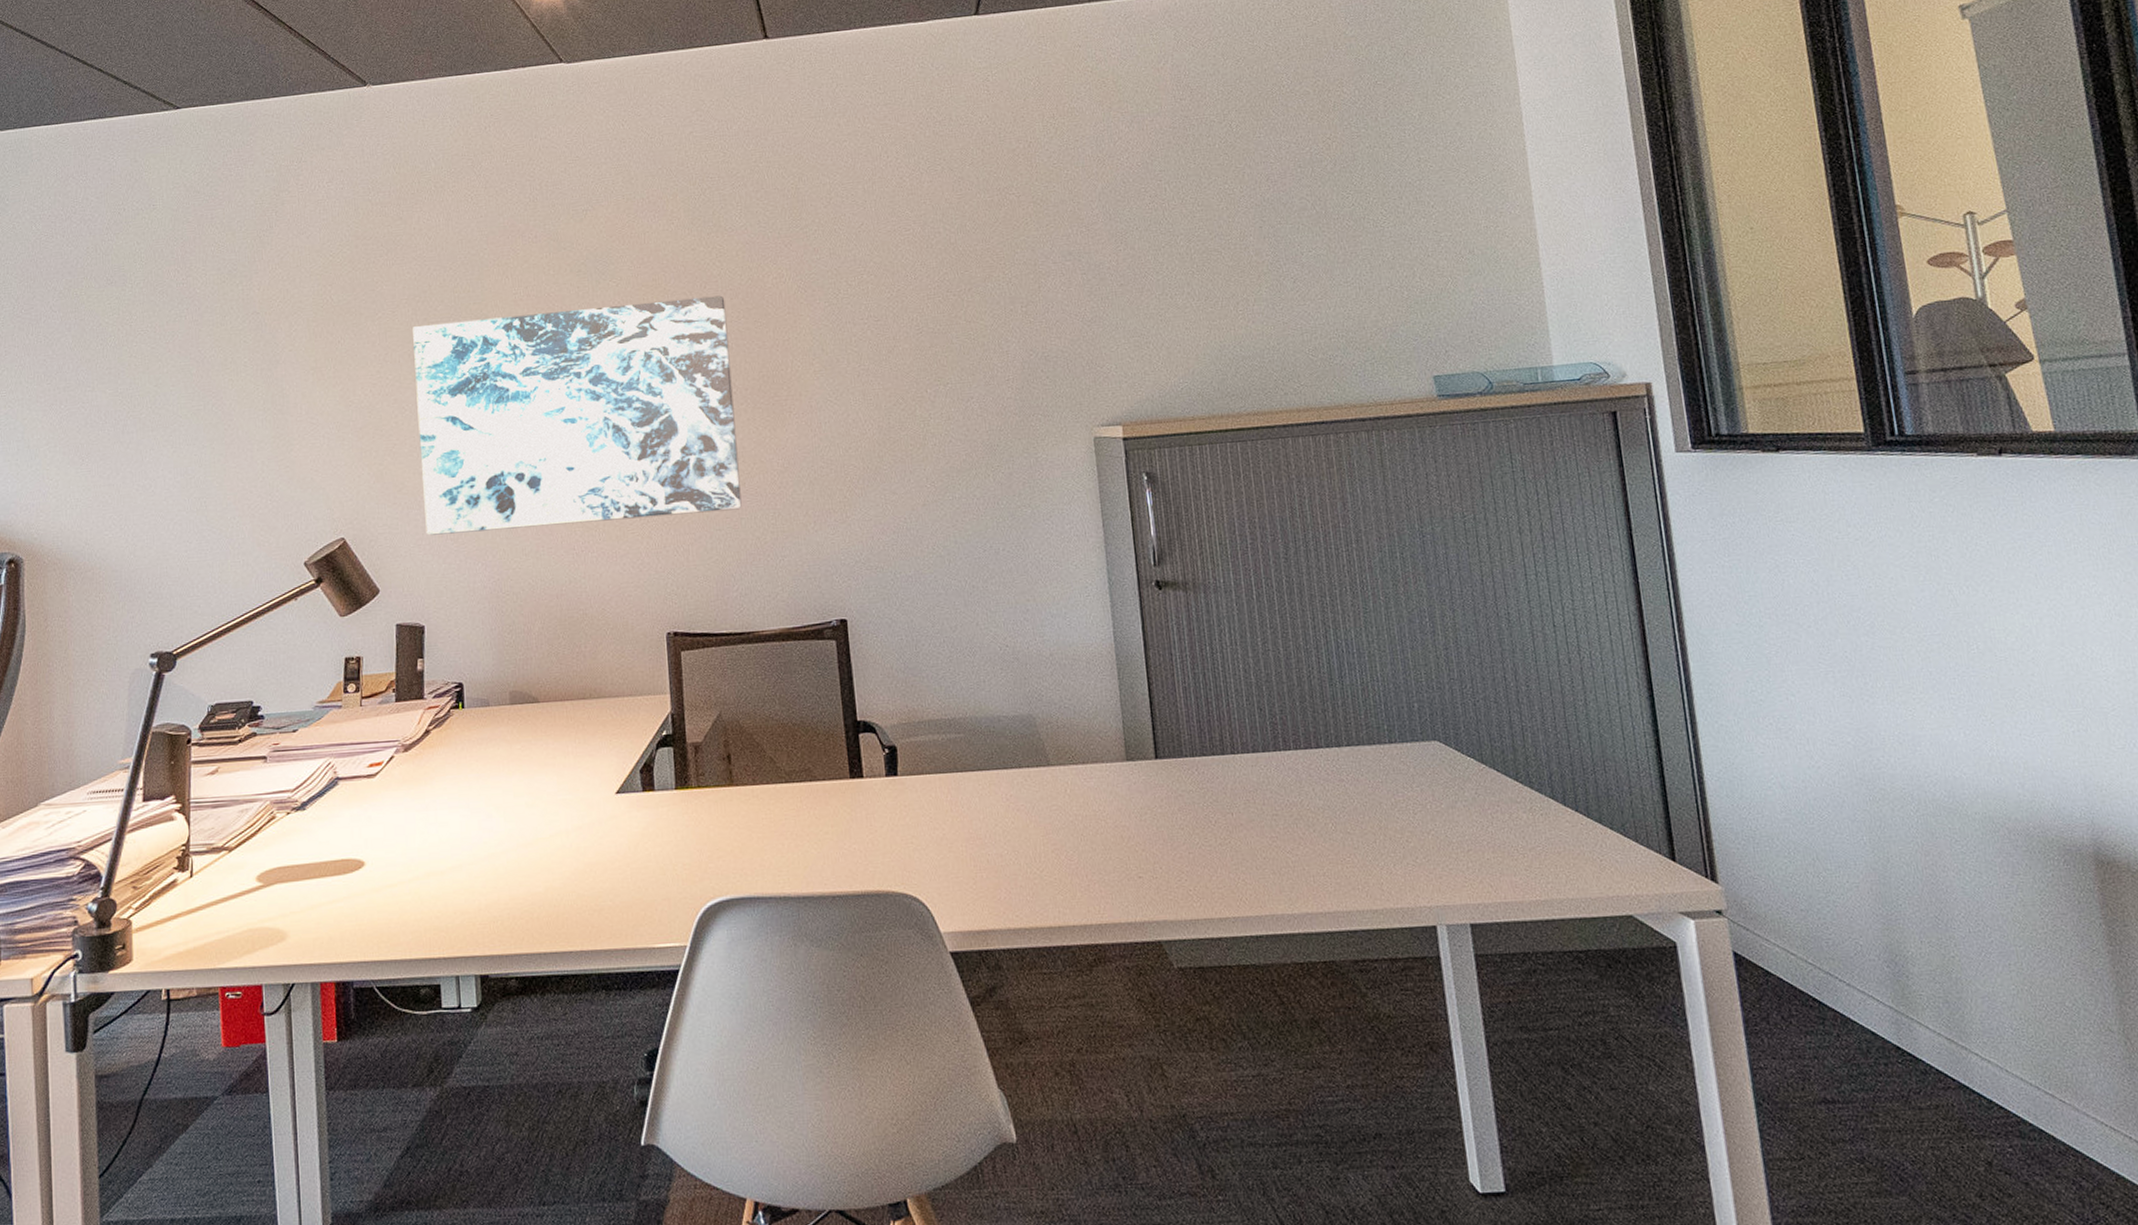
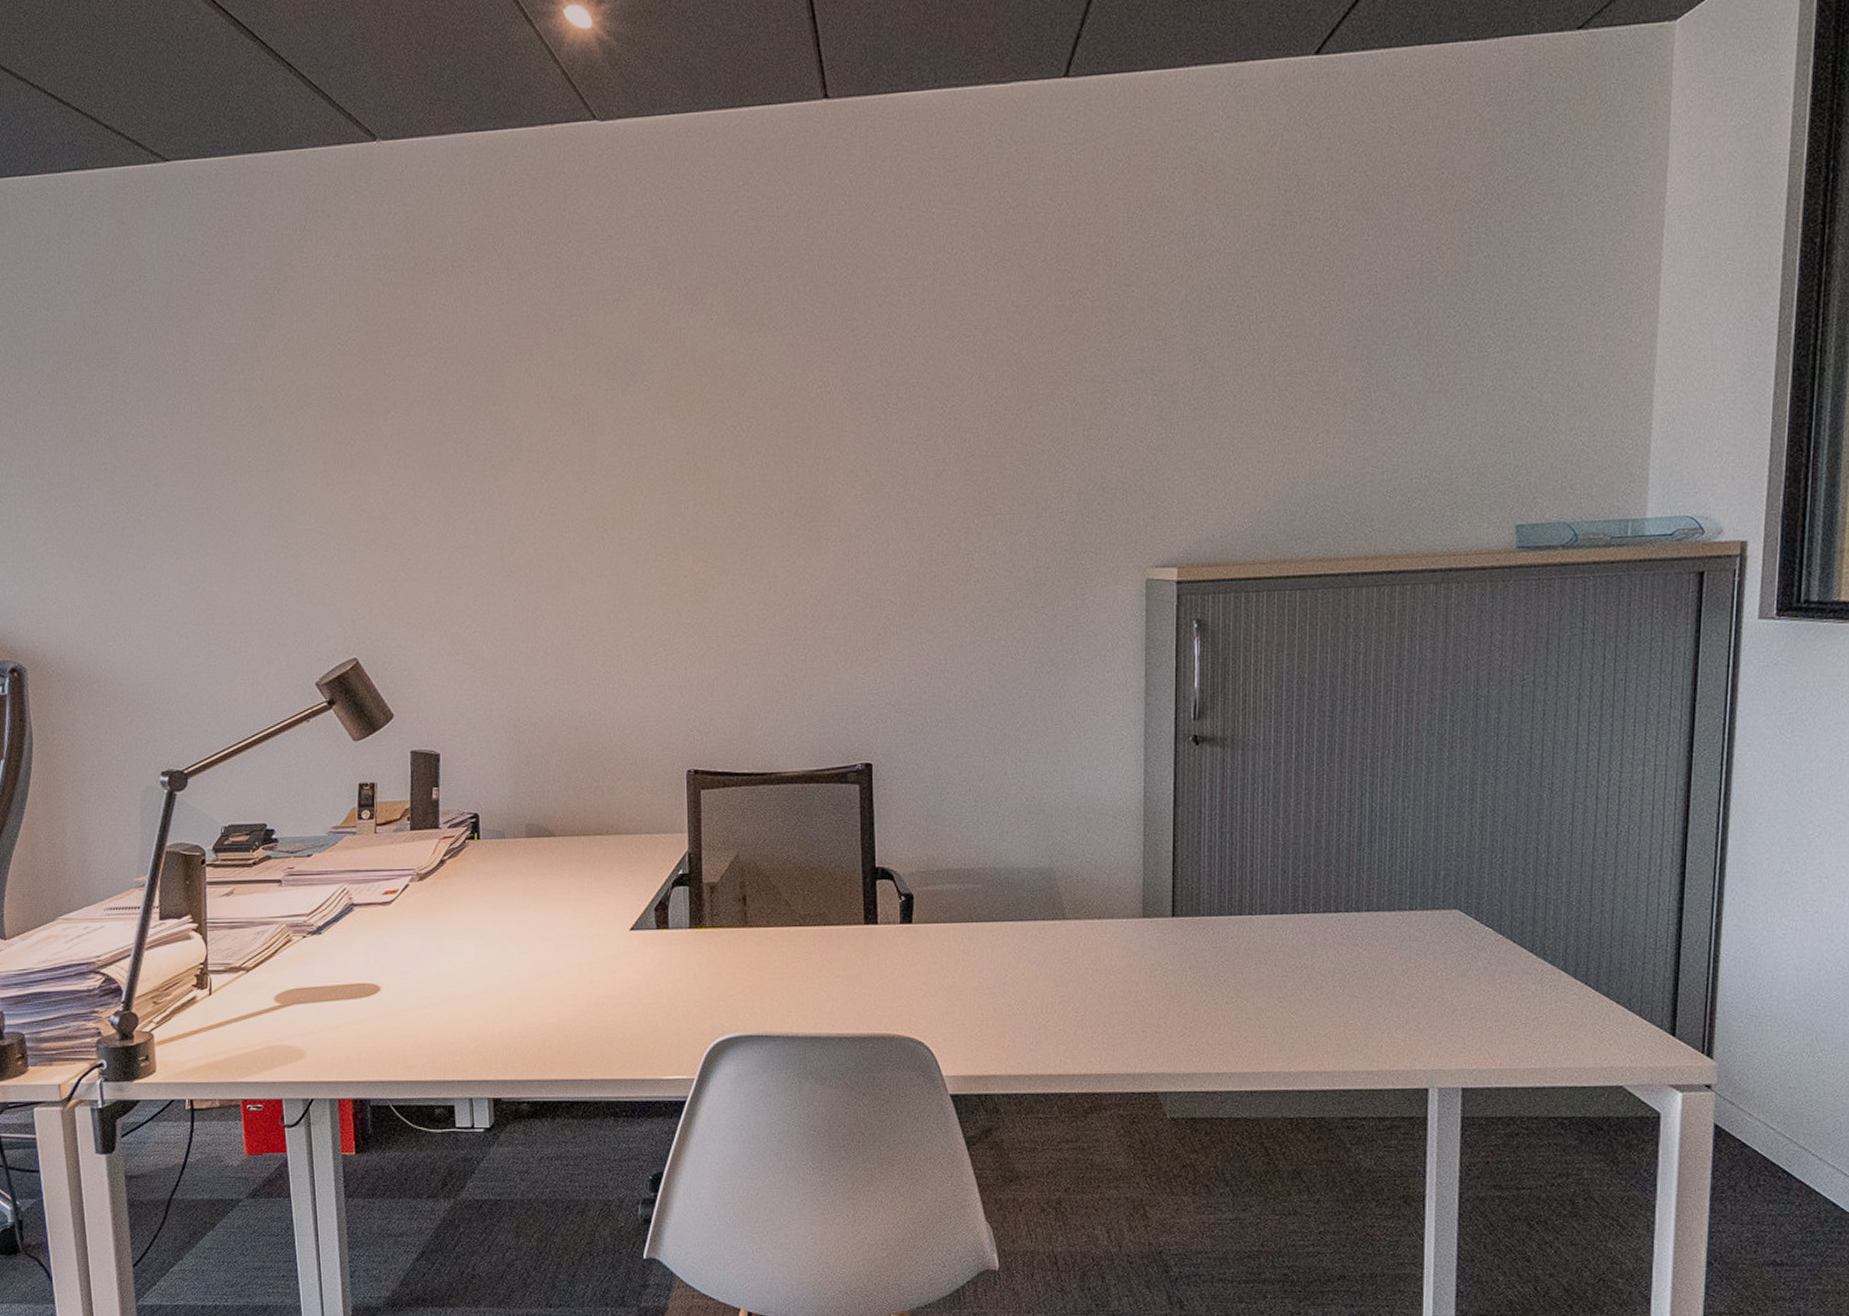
wall art: present [413,295,742,536] -> none [428,405,771,659]

